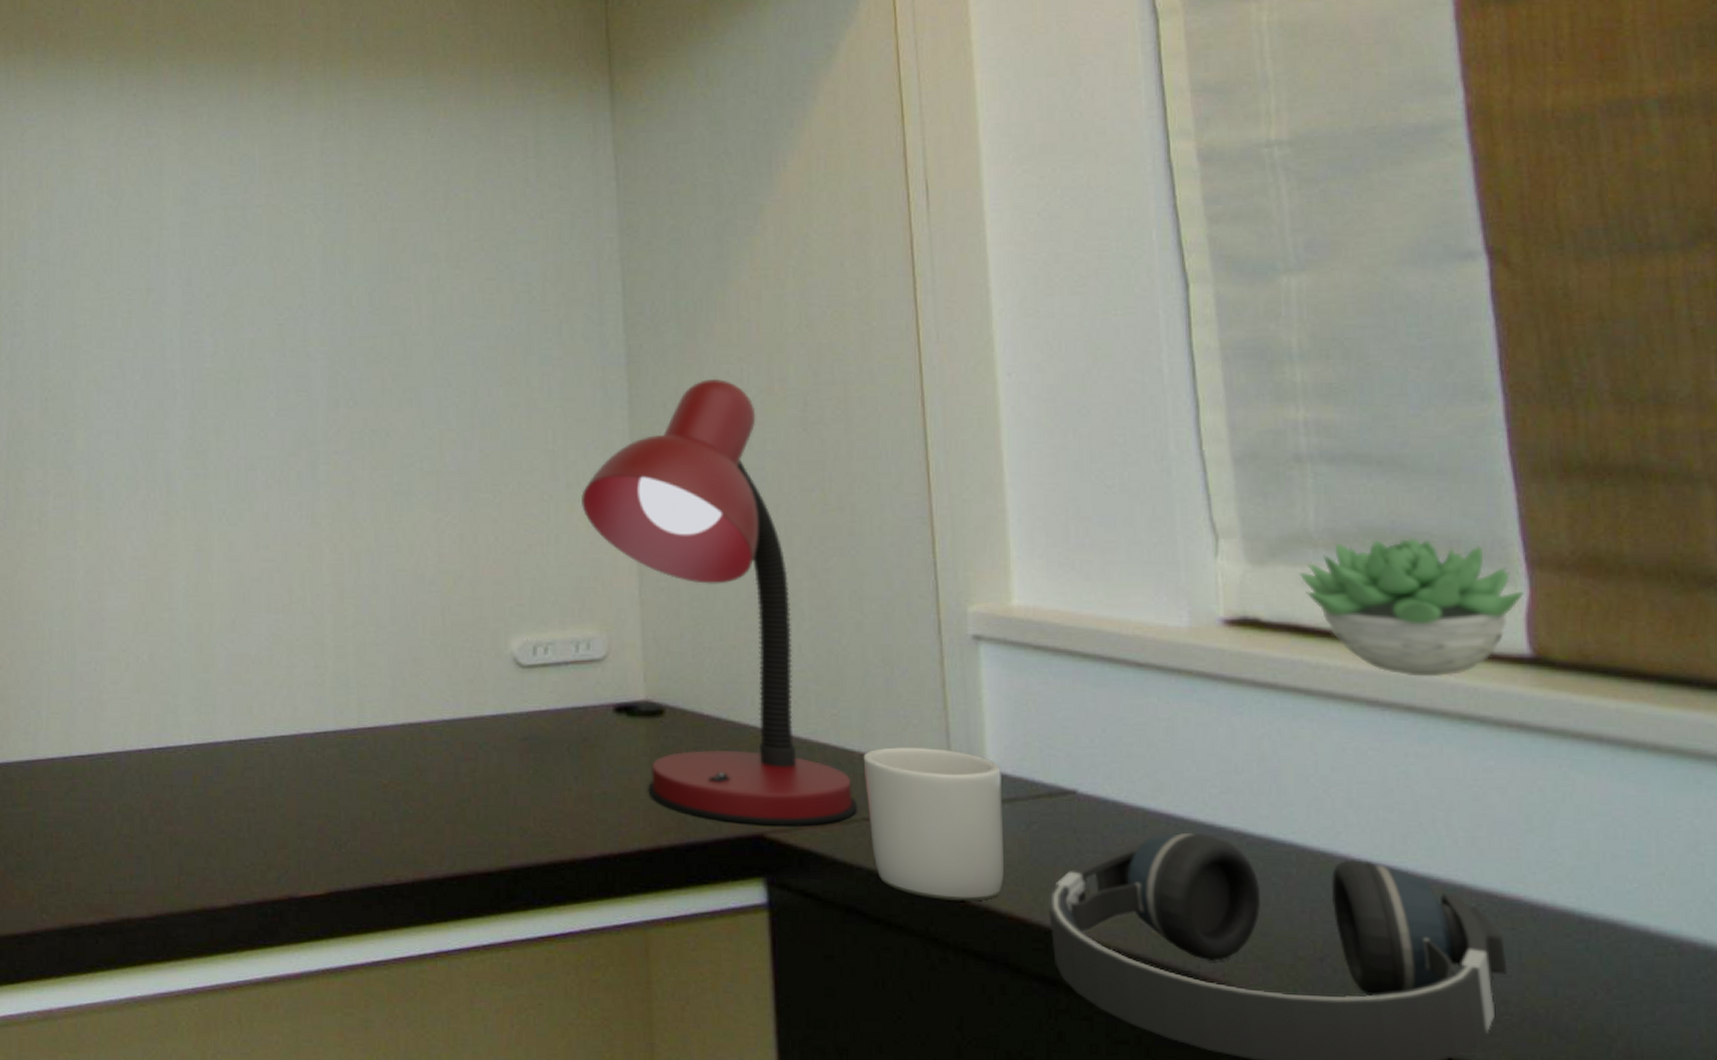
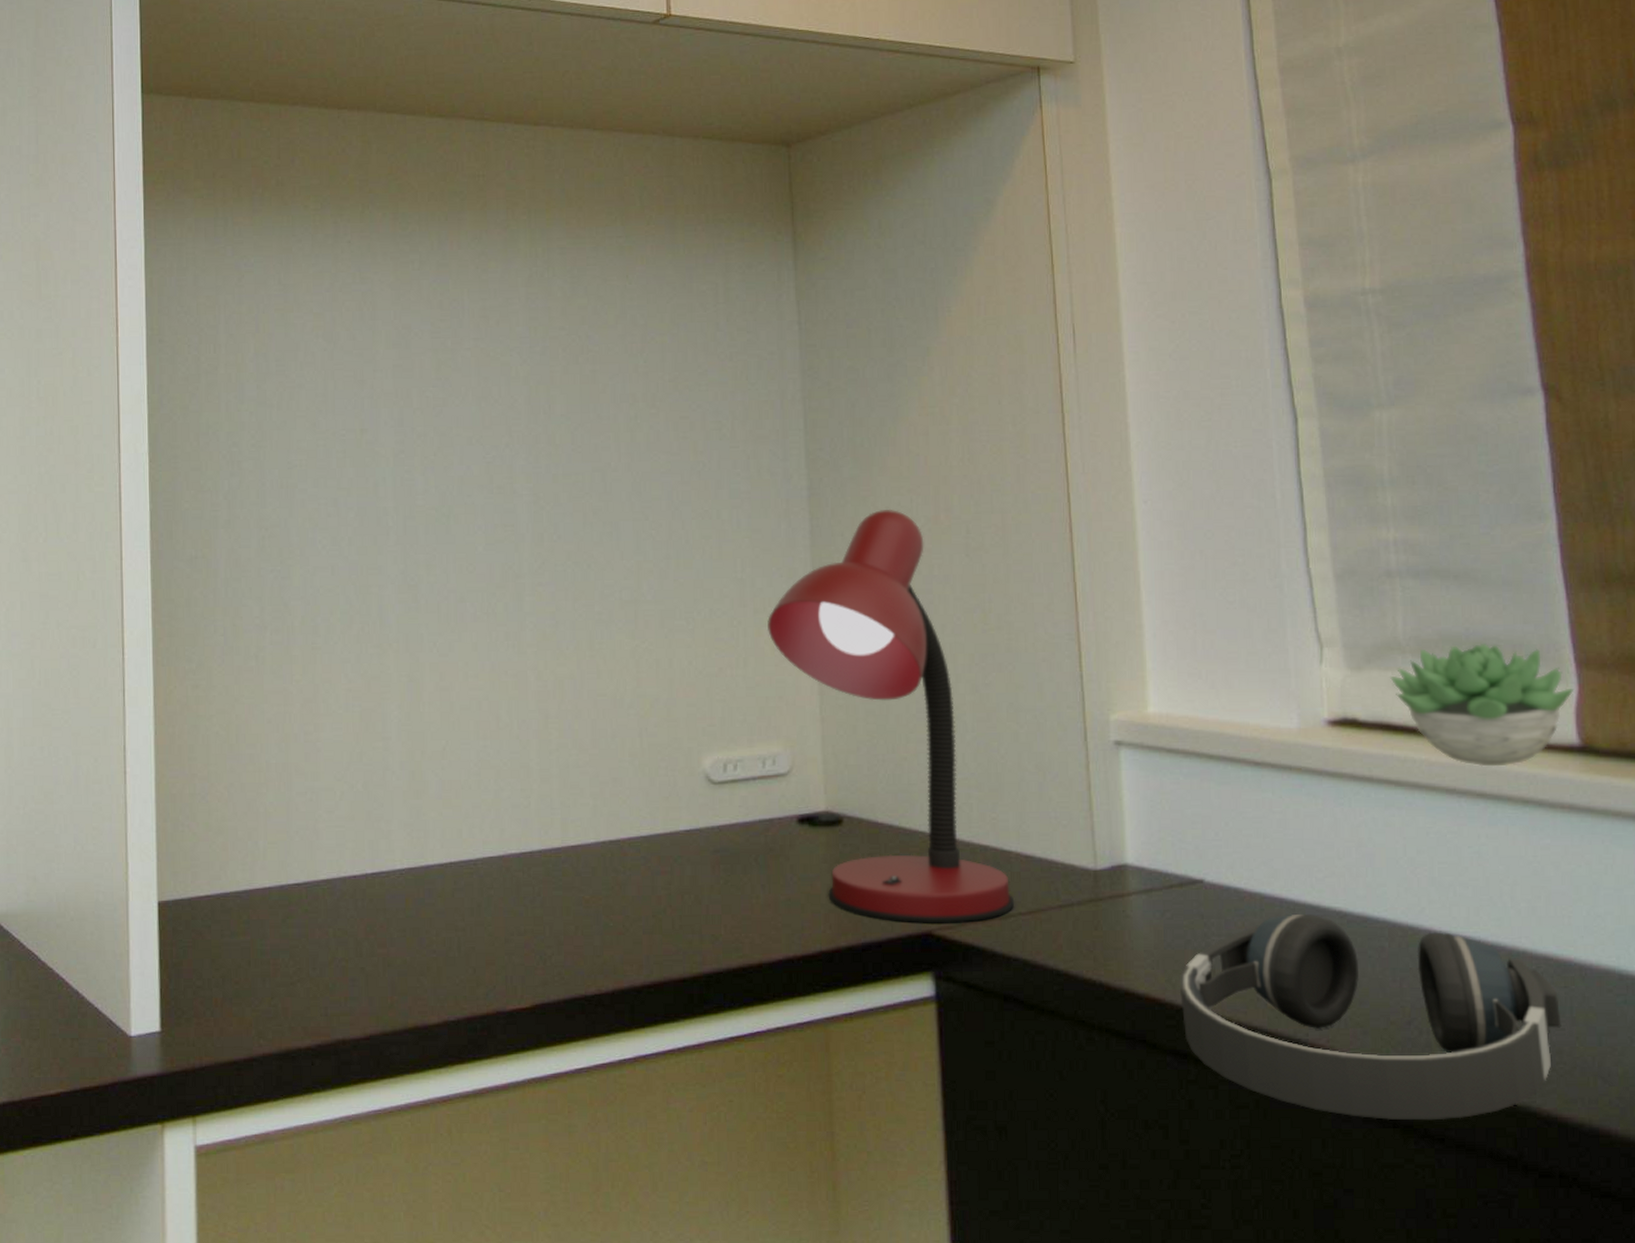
mug: present [863,747,1005,902] -> none [1019,846,1143,985]

